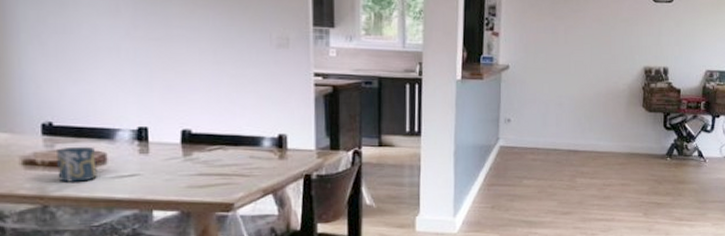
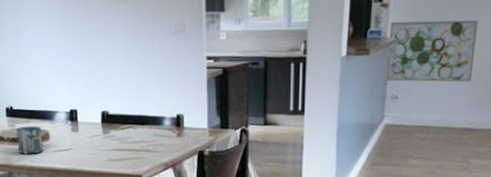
wall art: none [499,49,576,108] -> present [386,20,478,82]

